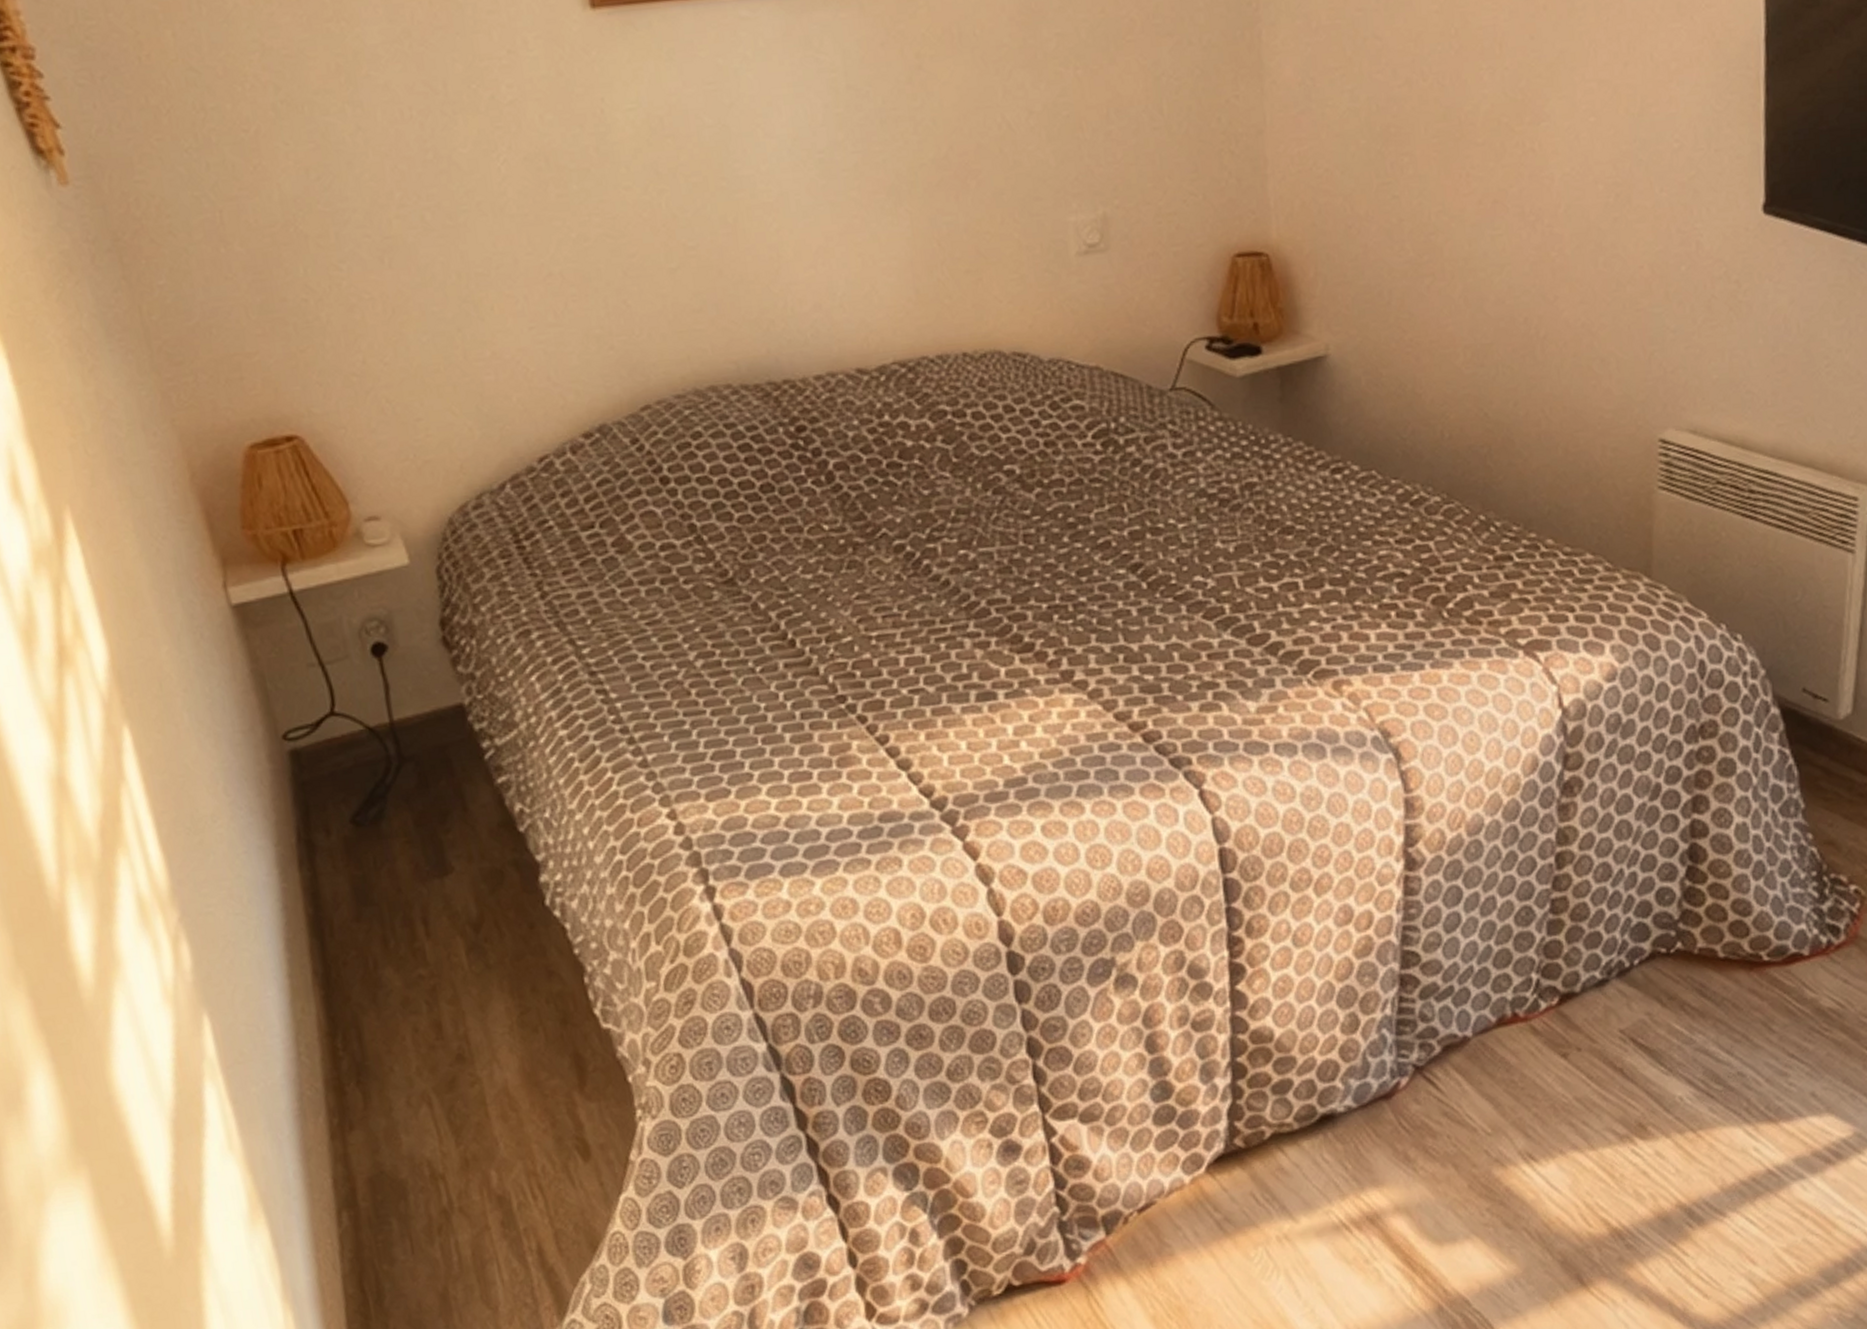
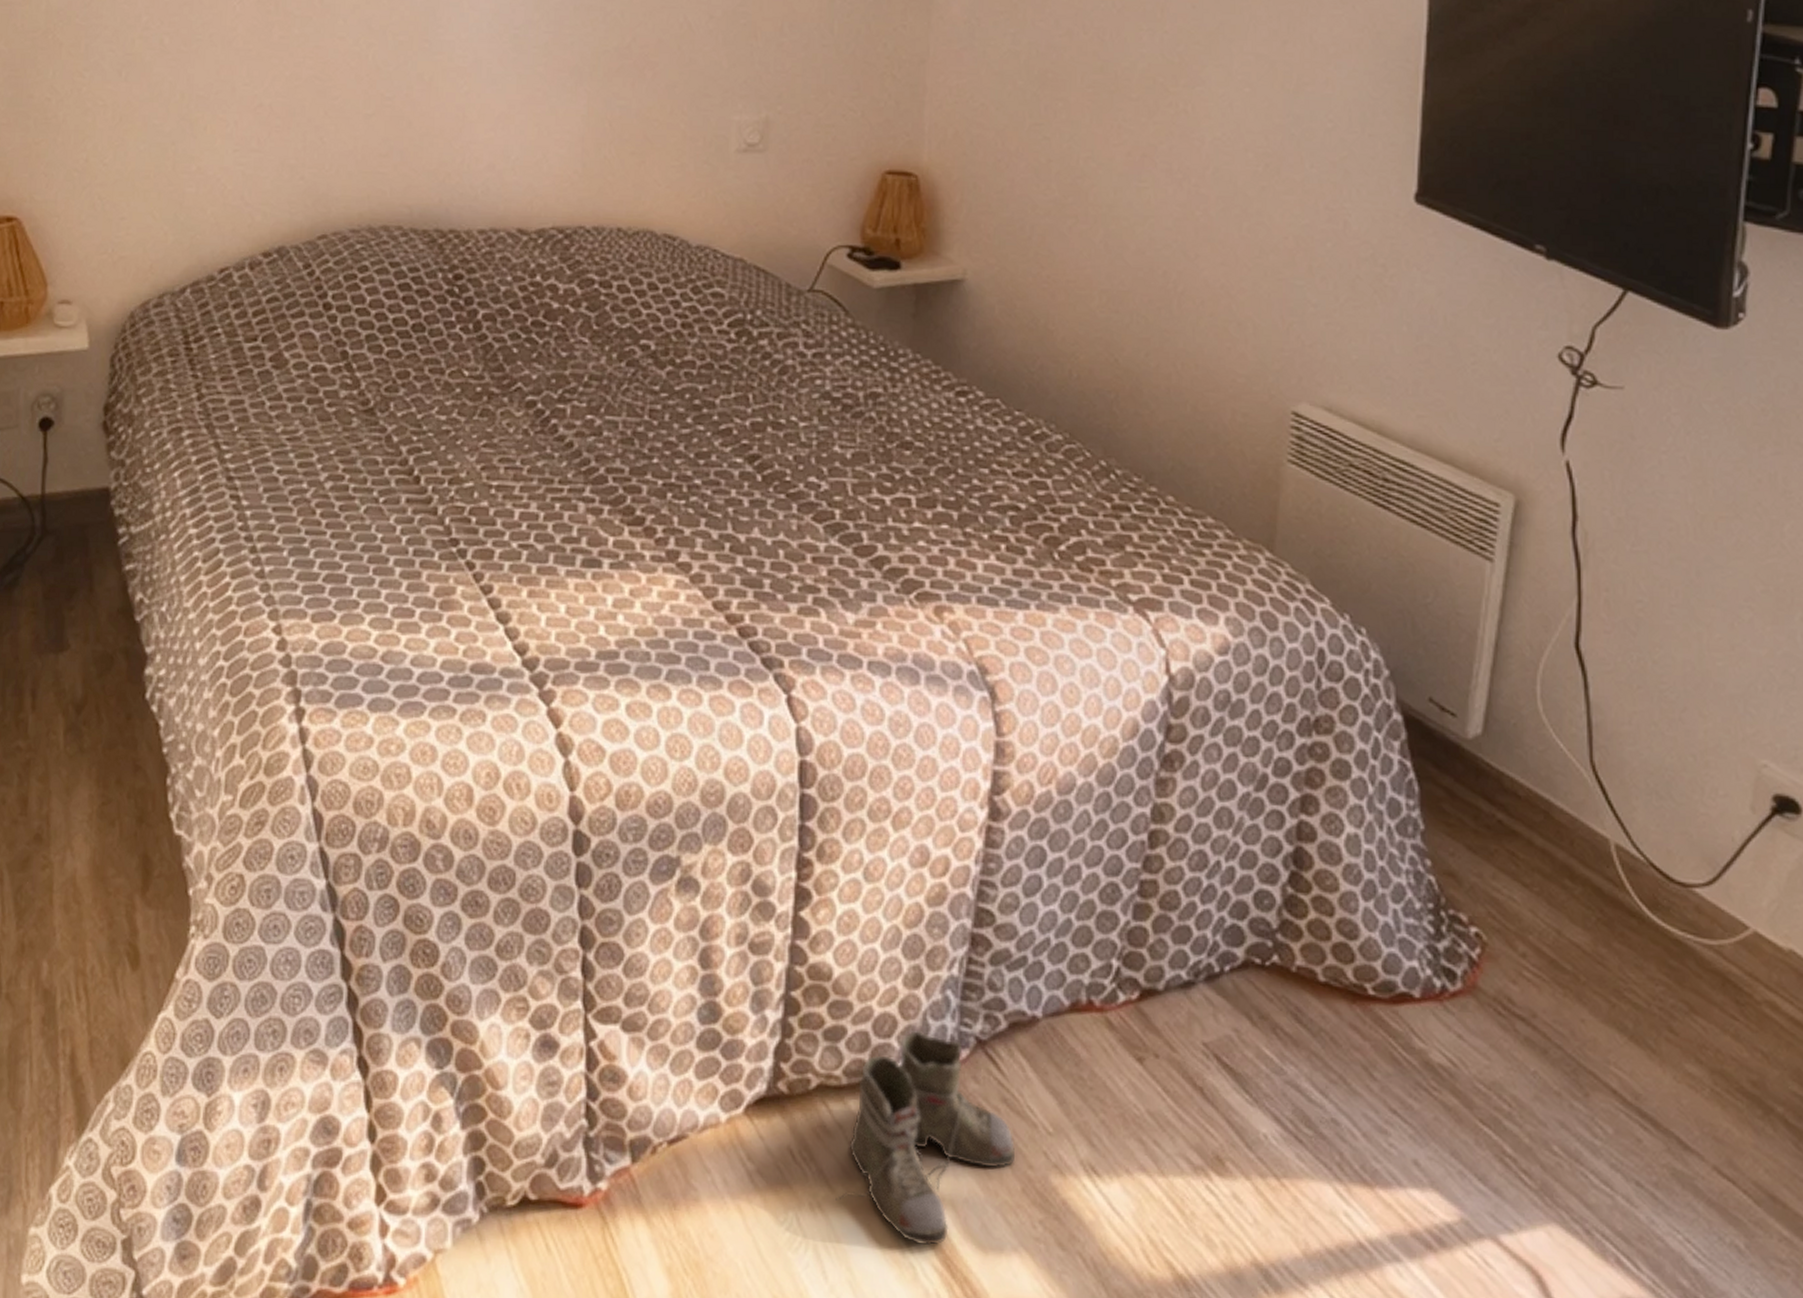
boots: none [1300,1068,1460,1251] -> present [835,1029,1016,1246]

